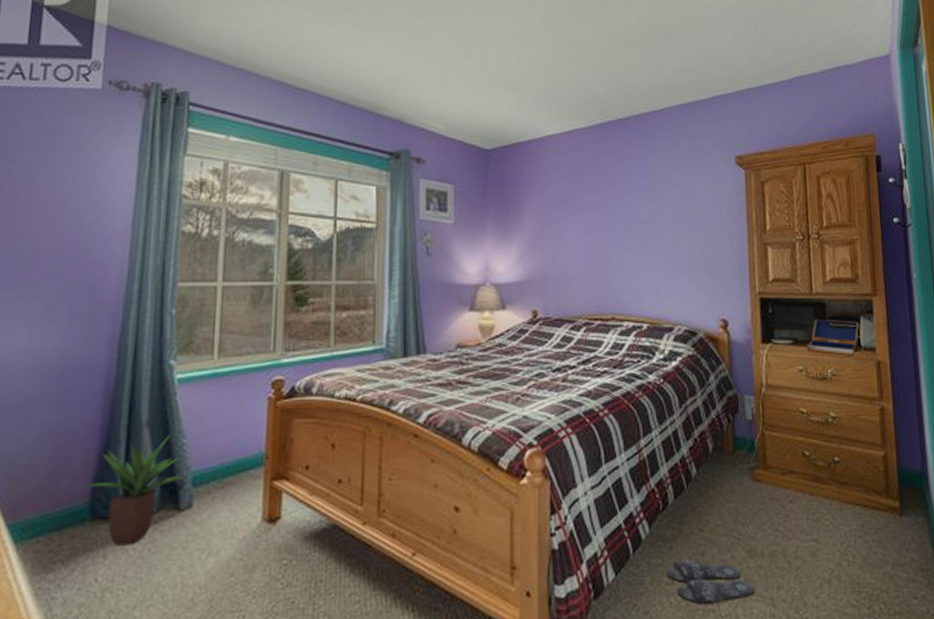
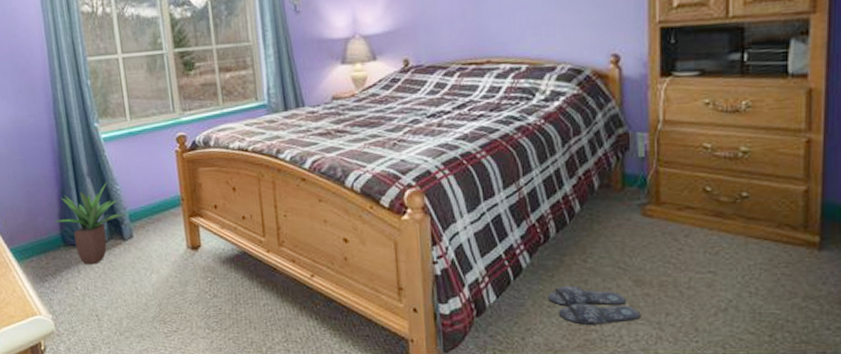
jewelry box: present [806,319,860,357] -> none [715,45,788,86]

